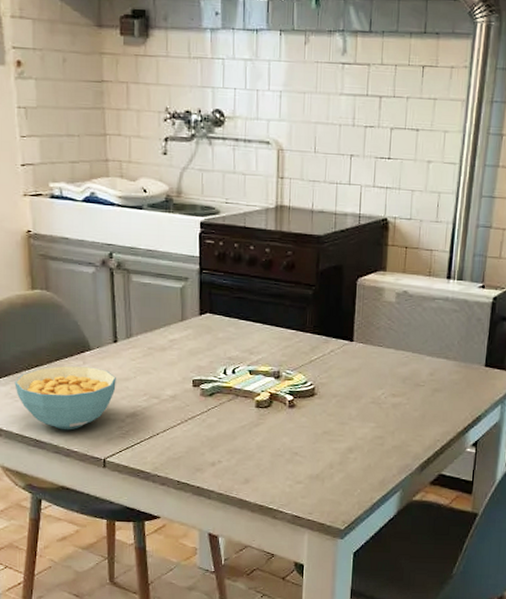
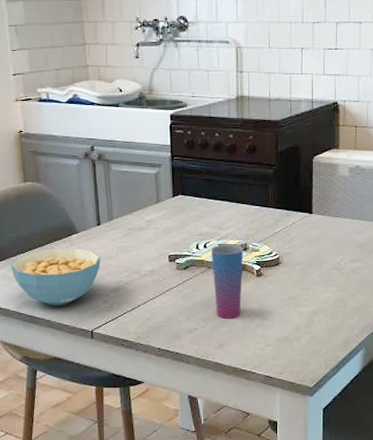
cup: none [239,370,276,452] -> present [210,244,244,319]

